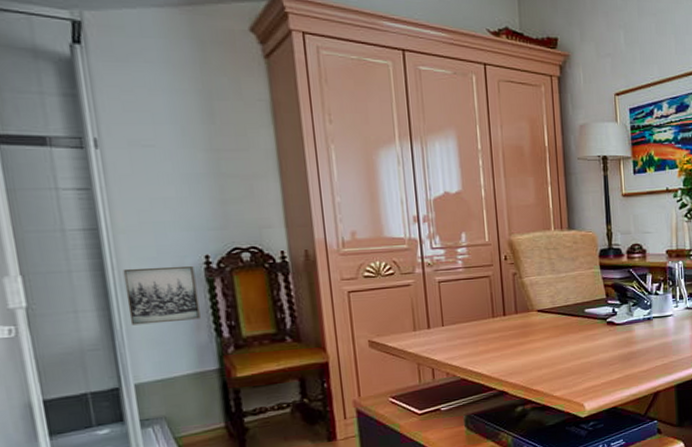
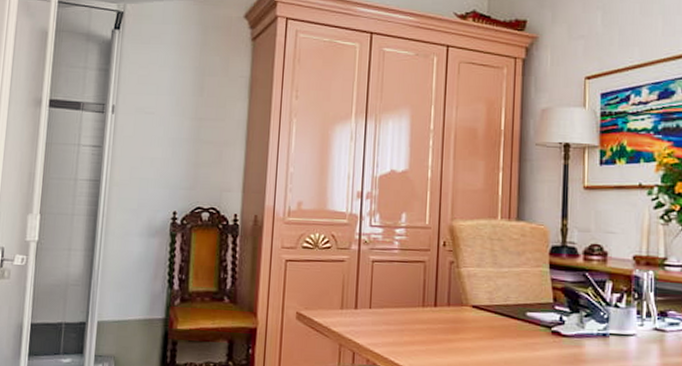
wall art: present [123,265,201,326] -> none [106,216,163,269]

